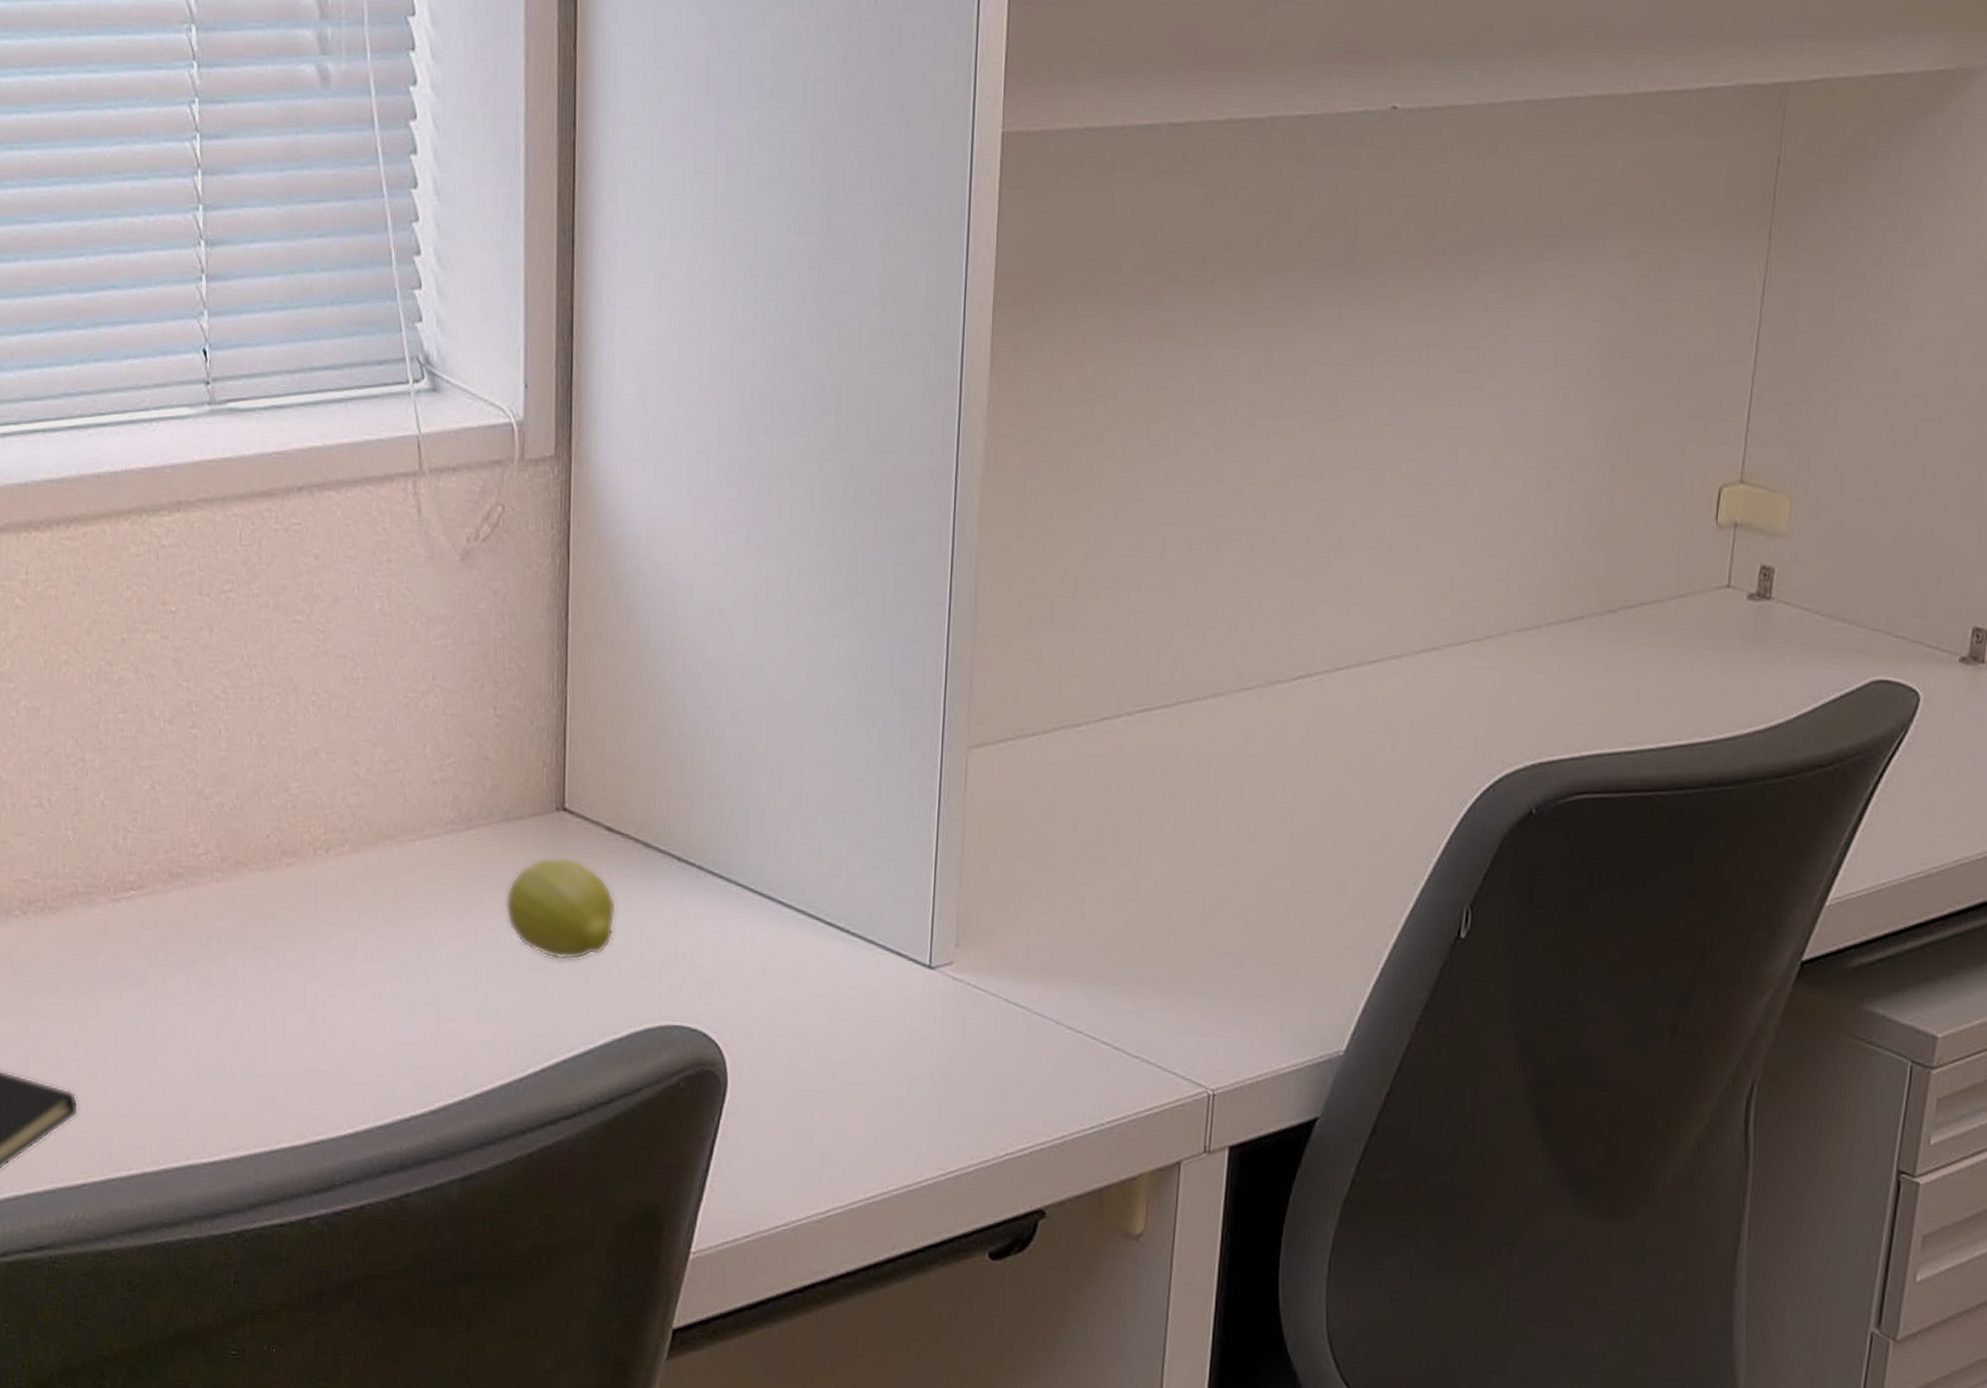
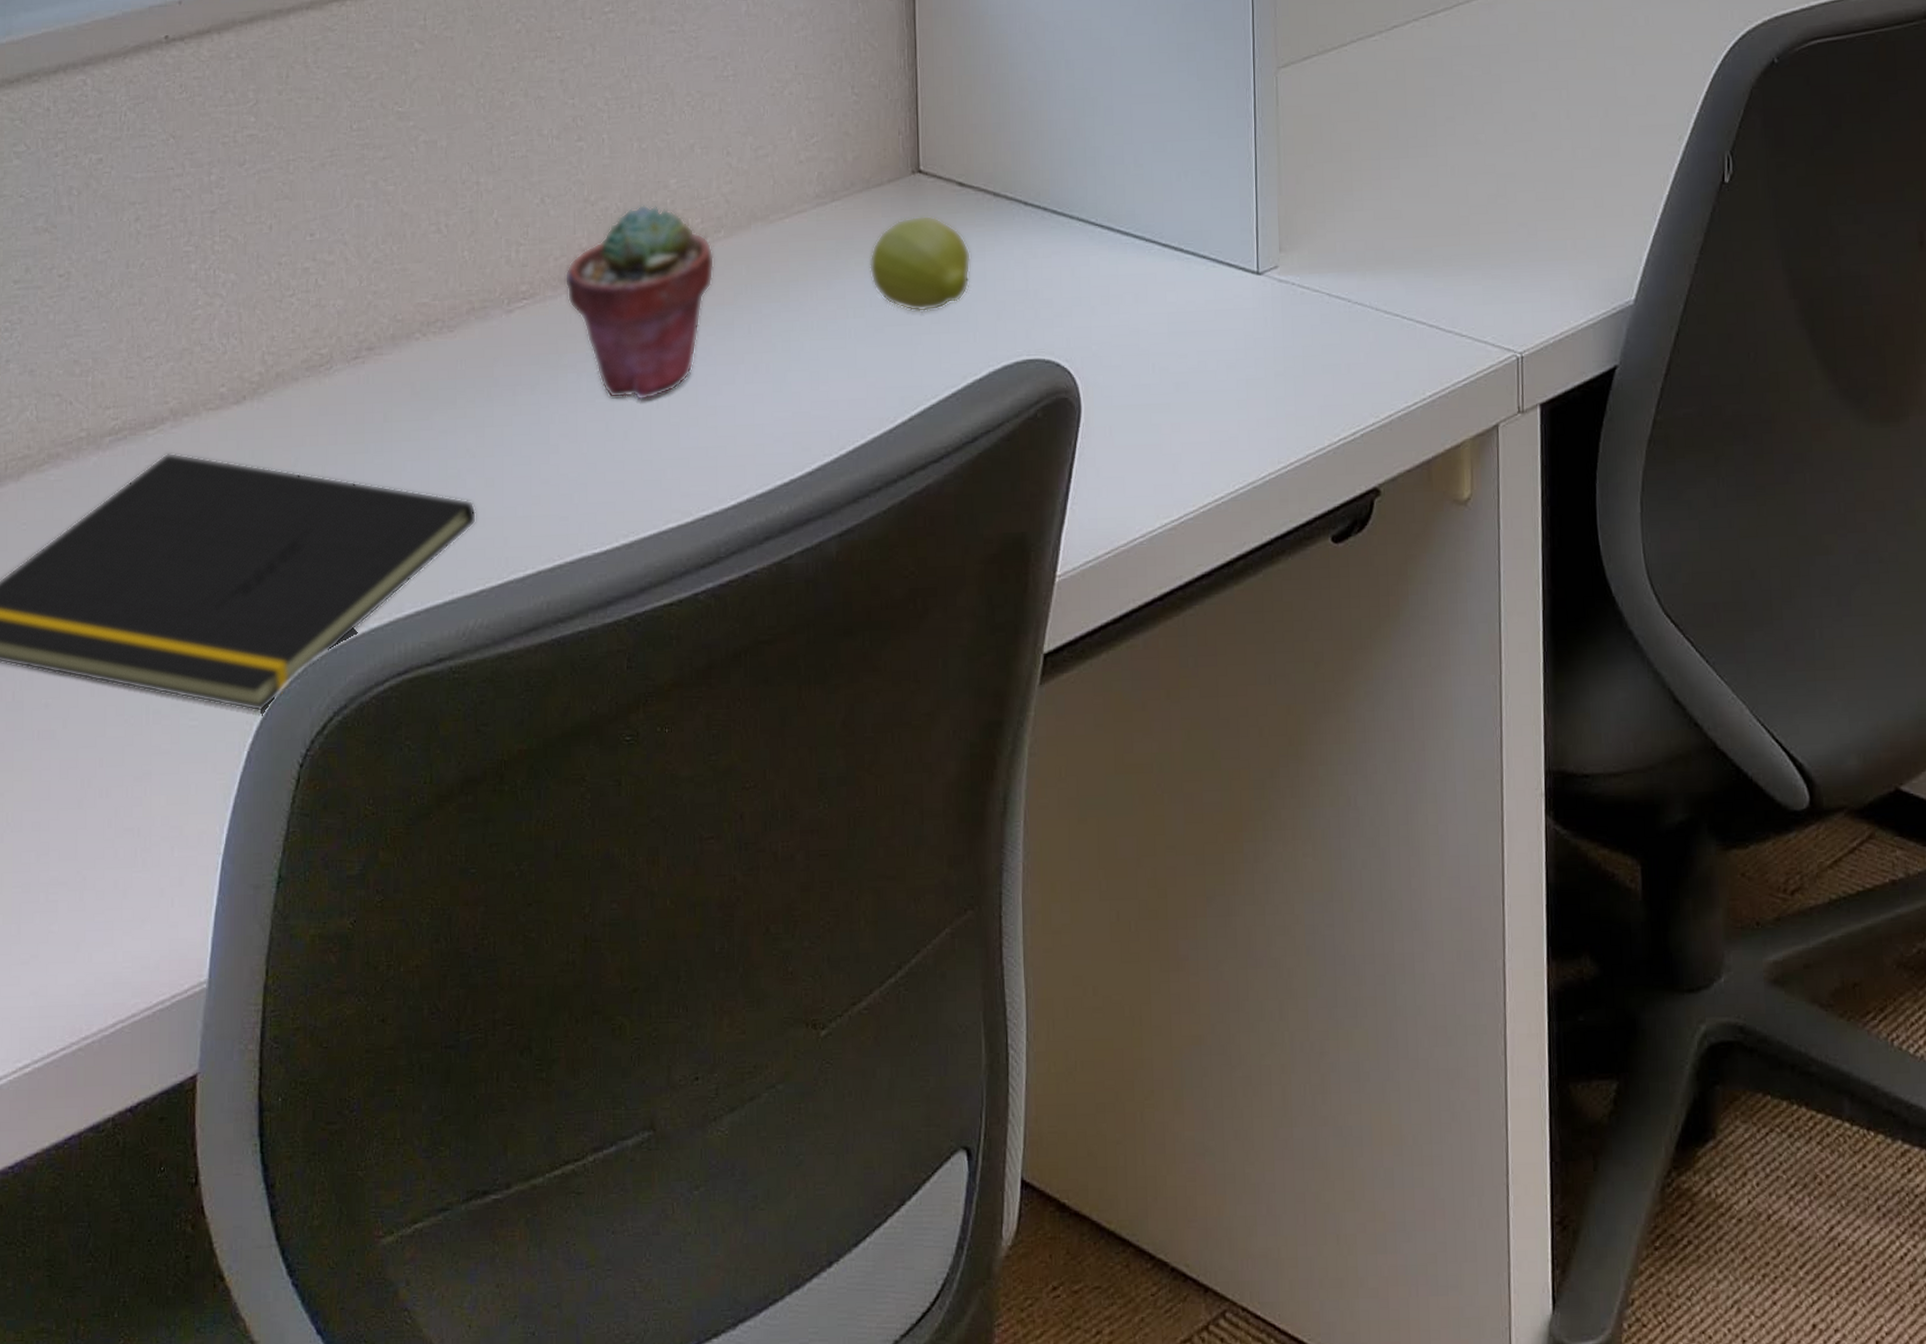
potted succulent: none [175,805,338,1013] -> present [564,204,715,401]

